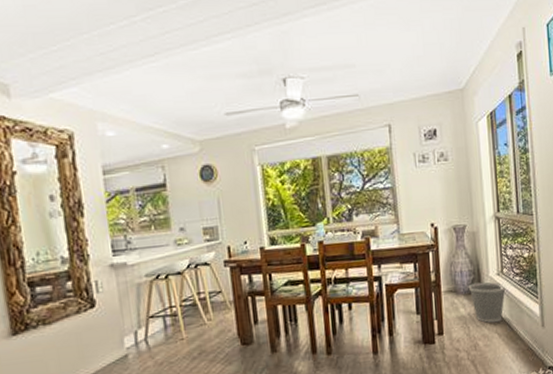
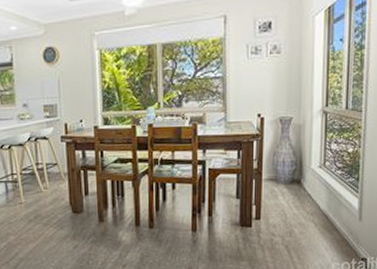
wastebasket: present [468,282,506,323] -> none [289,173,327,213]

